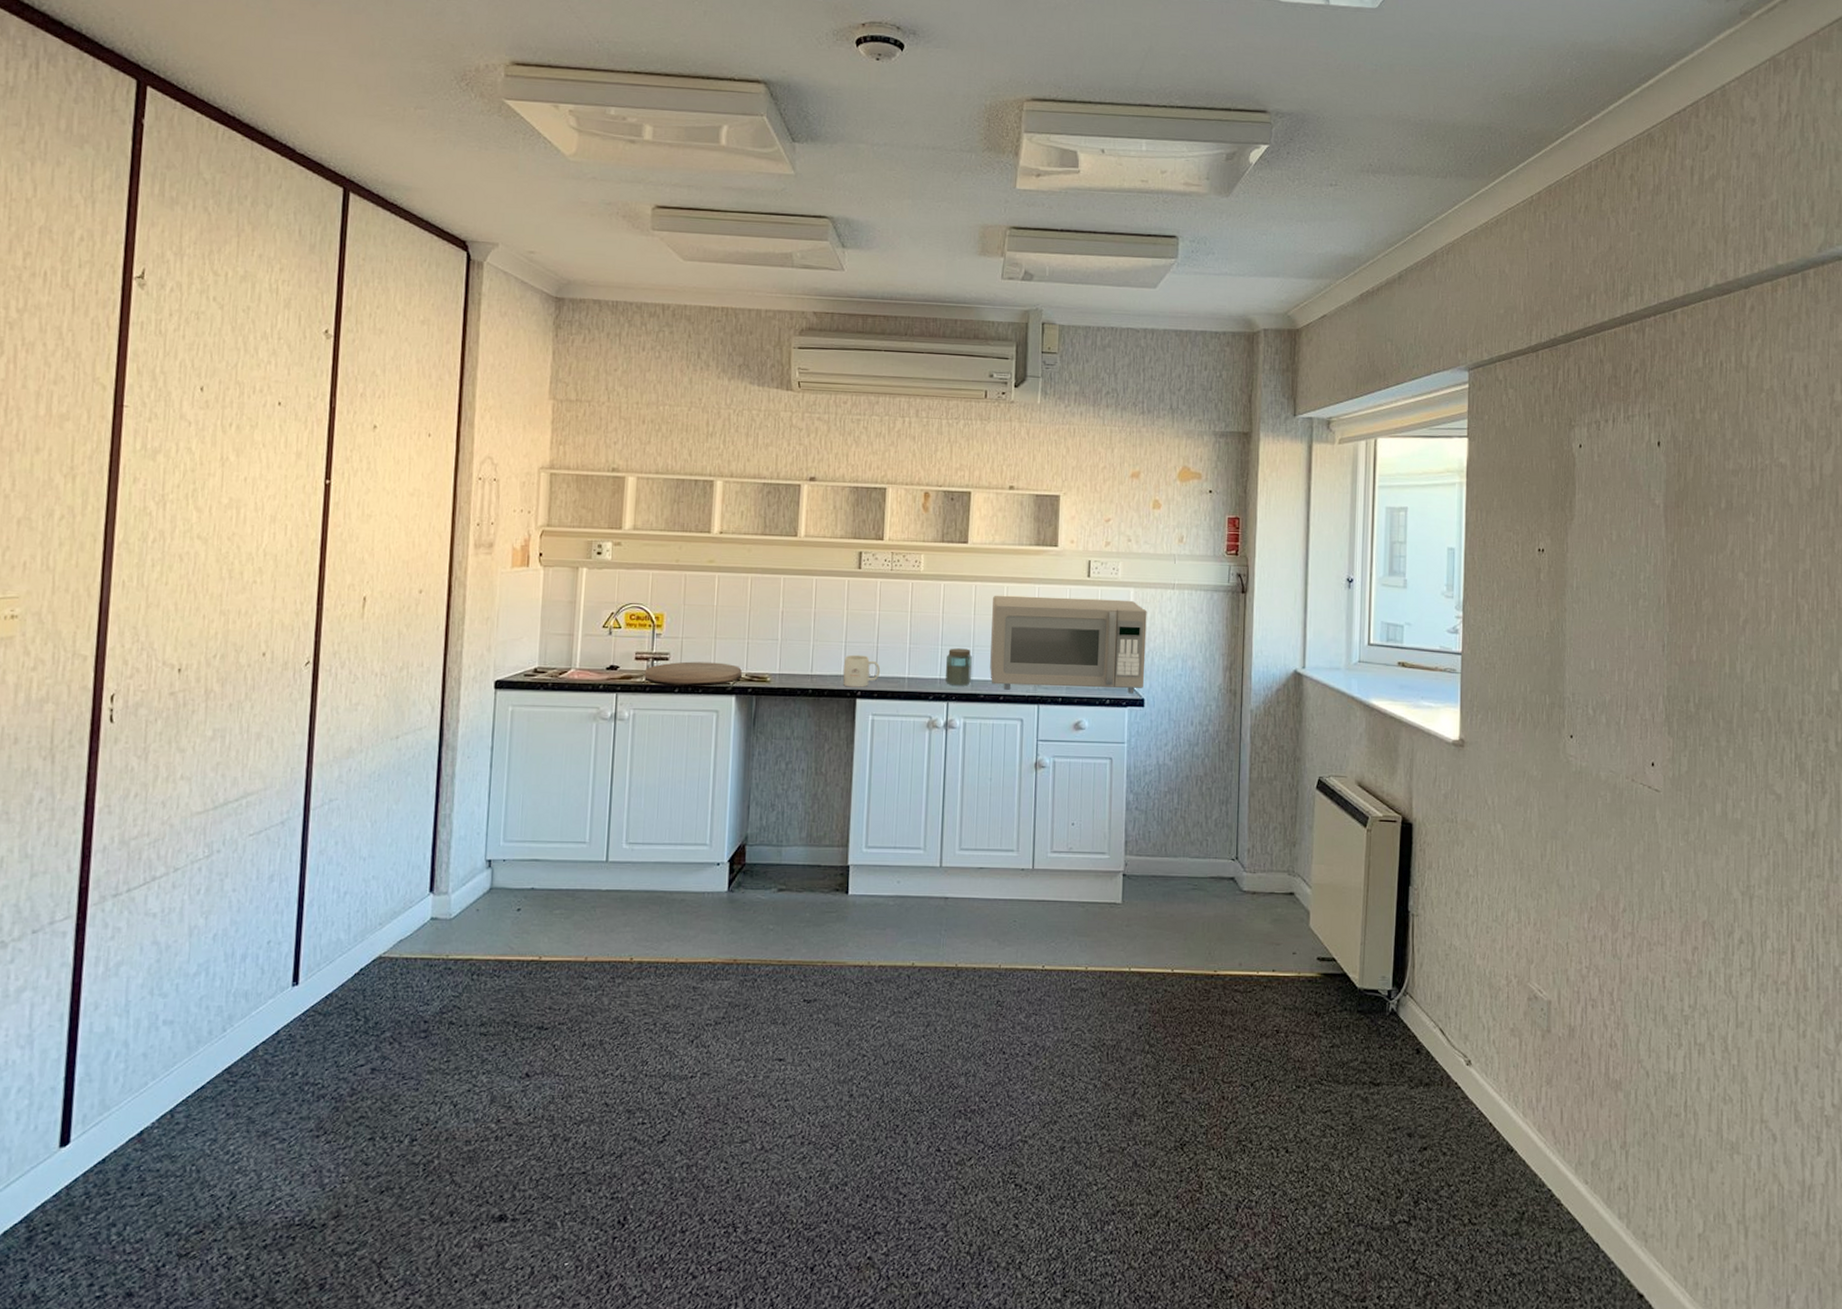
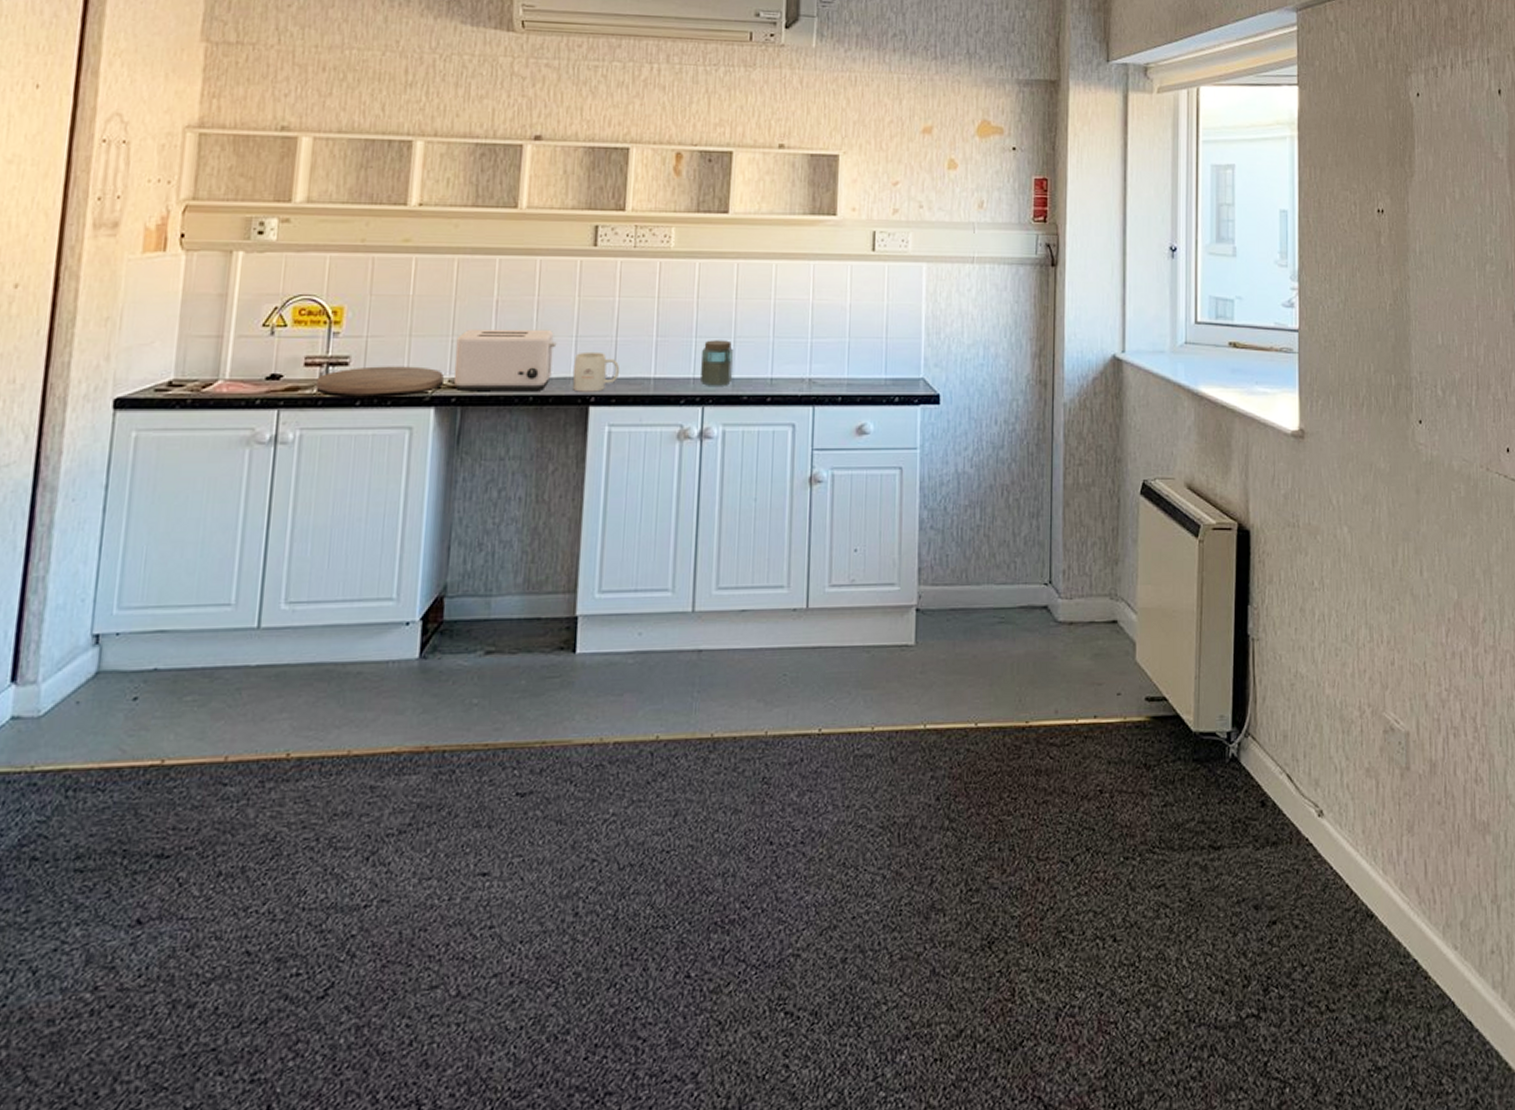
toaster: none [749,633,830,686] -> present [453,329,557,392]
microwave: present [990,595,1147,694] -> none [755,275,942,389]

